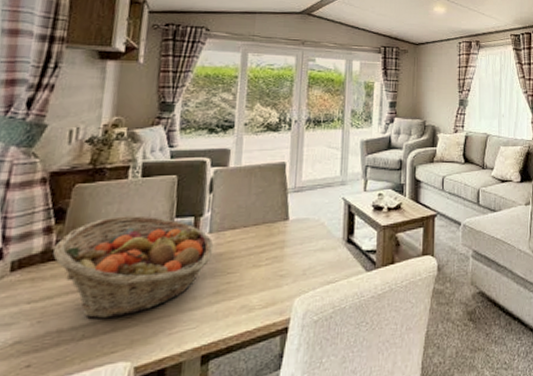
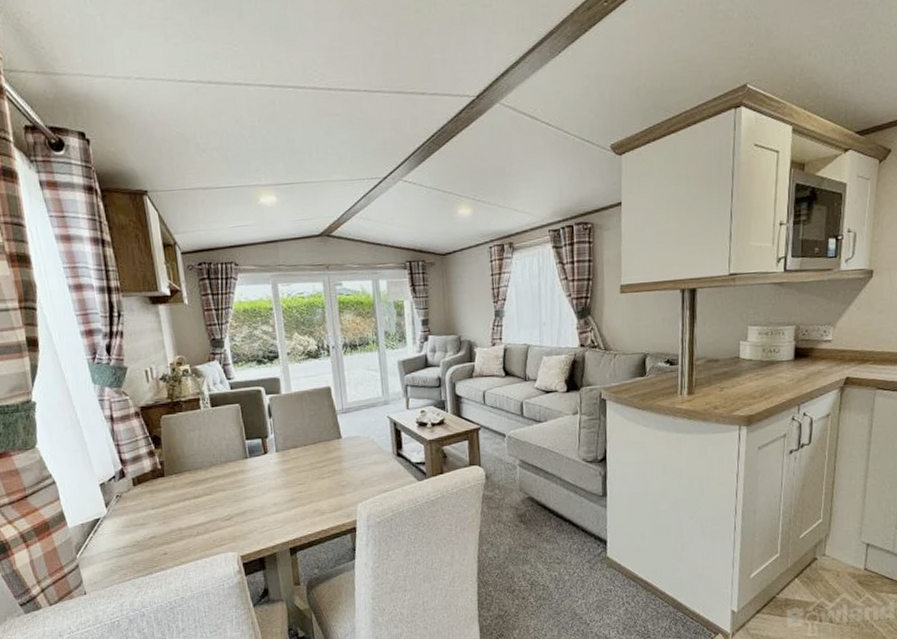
fruit basket: present [53,215,214,319] -> none [159,439,282,521]

